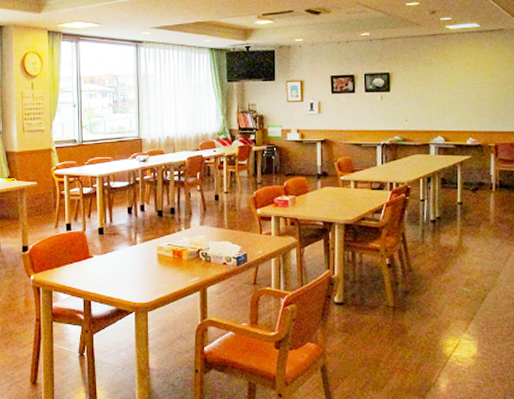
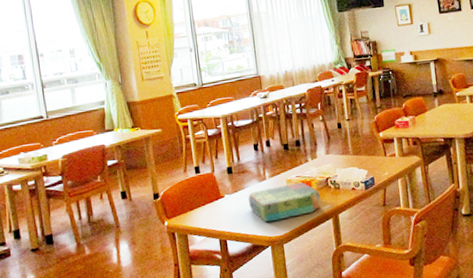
board game: none [117,251,190,288] -> present [248,182,321,223]

